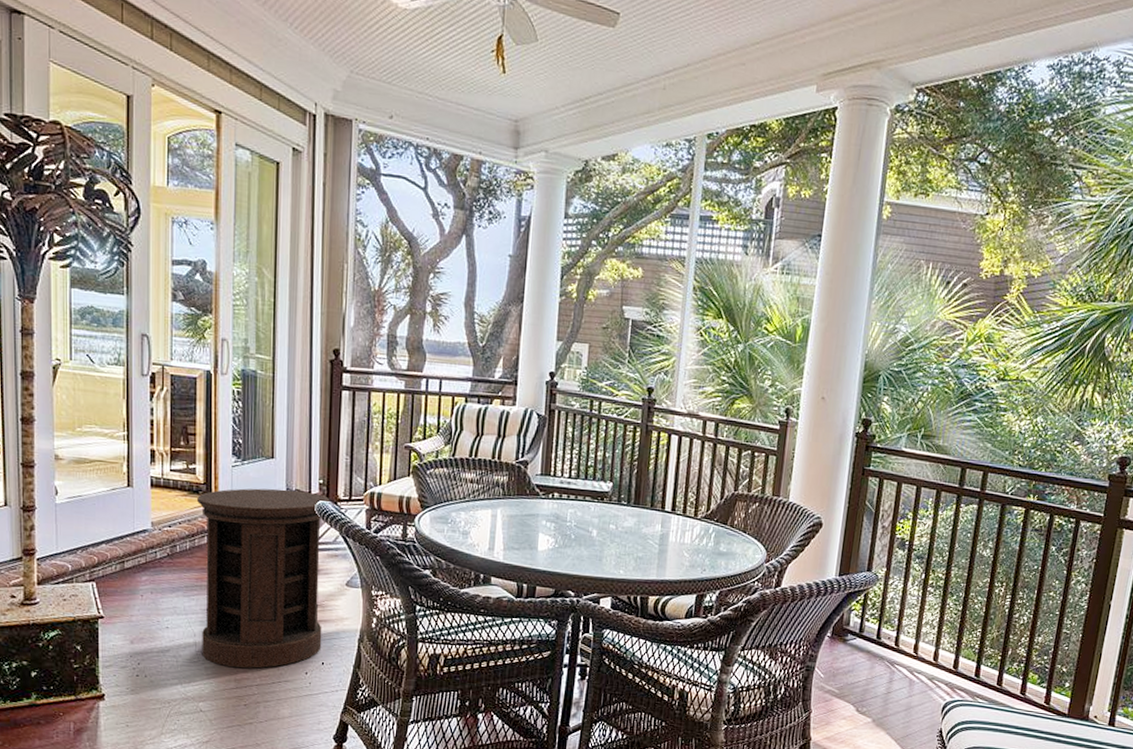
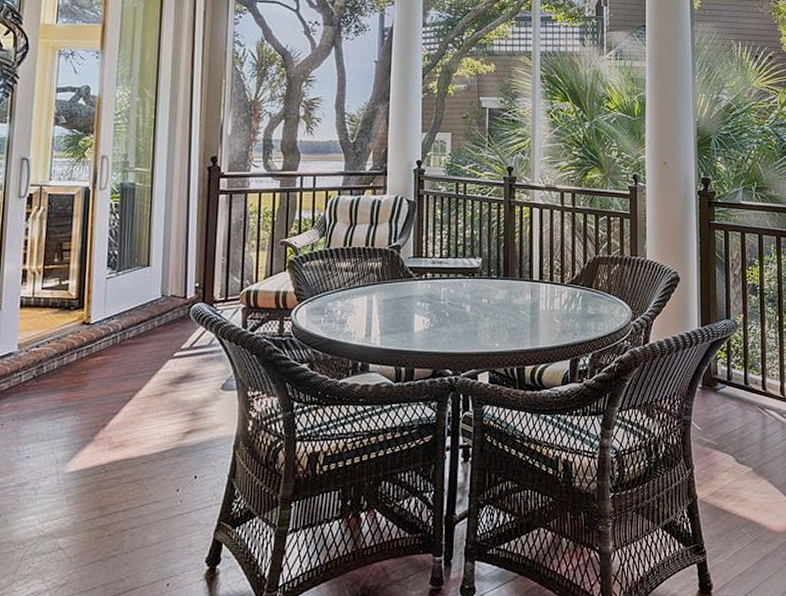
side table: present [197,488,330,668] -> none [64,296,206,493]

